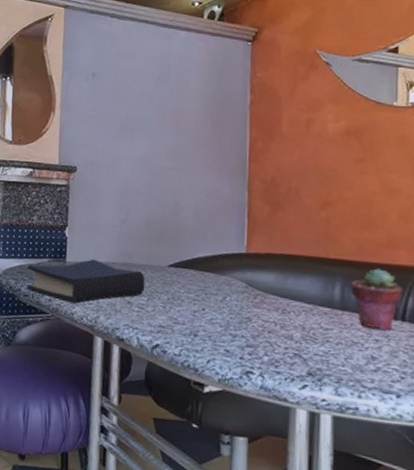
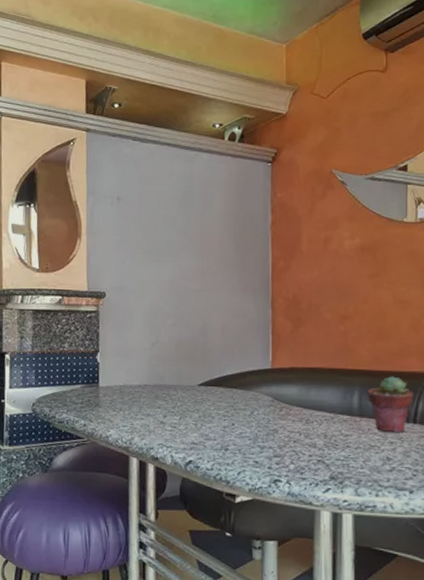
hardback book: present [26,259,145,304] -> none [60,383,177,428]

